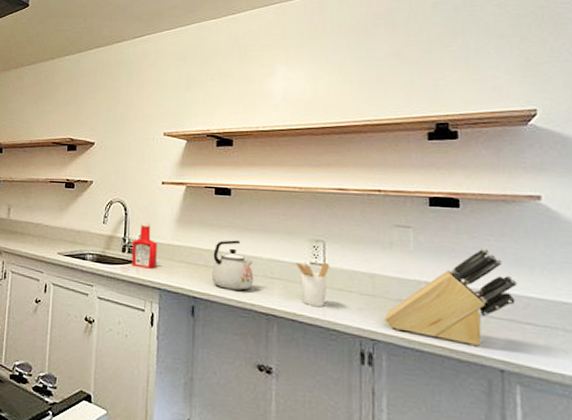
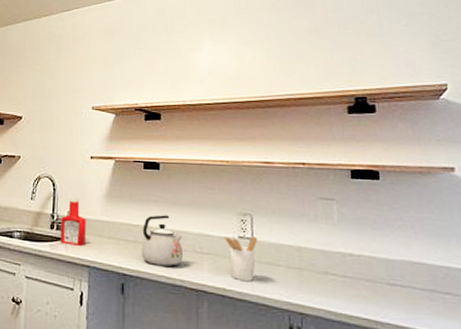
knife block: present [385,247,518,347] -> none [312,219,437,318]

